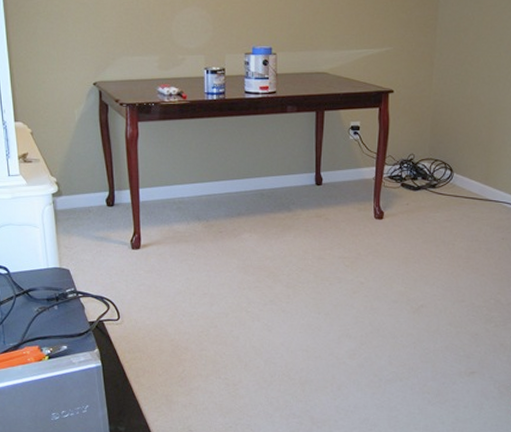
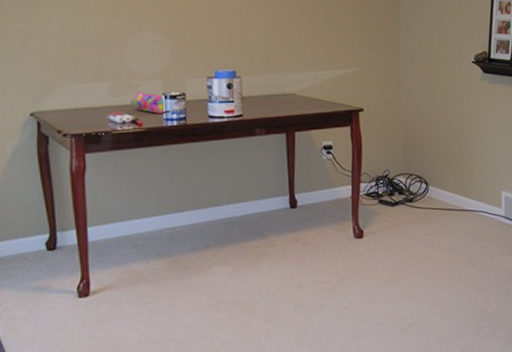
pencil case: none [176,65,207,87] -> present [130,91,166,114]

